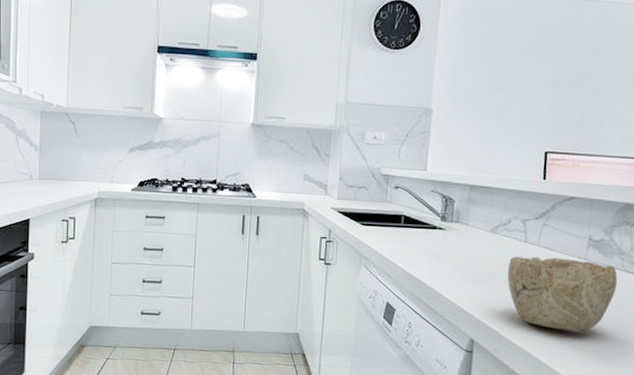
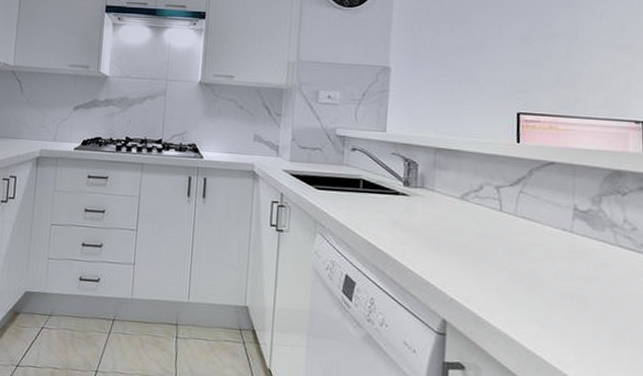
bowl: present [507,256,618,331] -> none [482,227,611,315]

